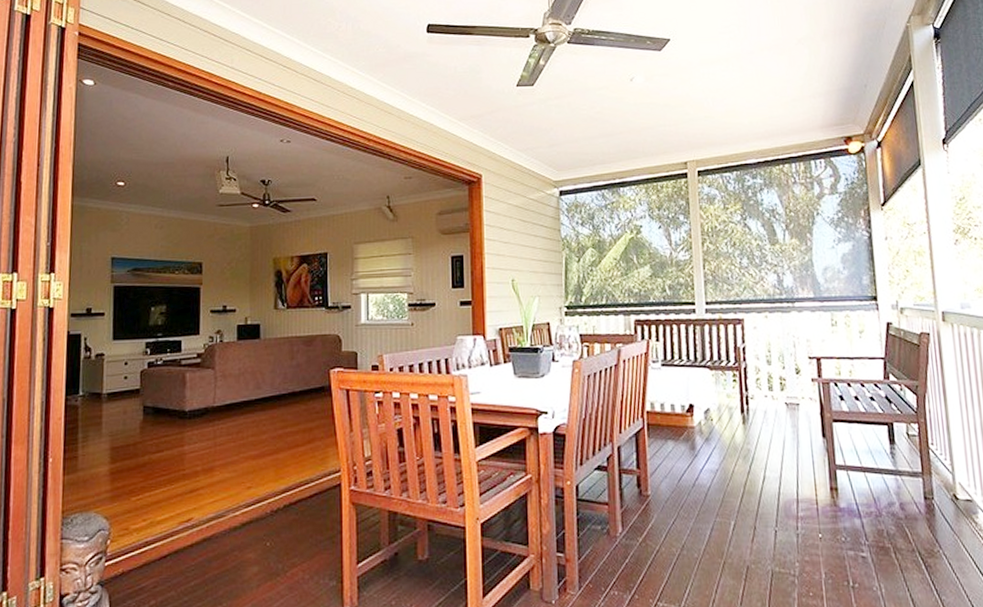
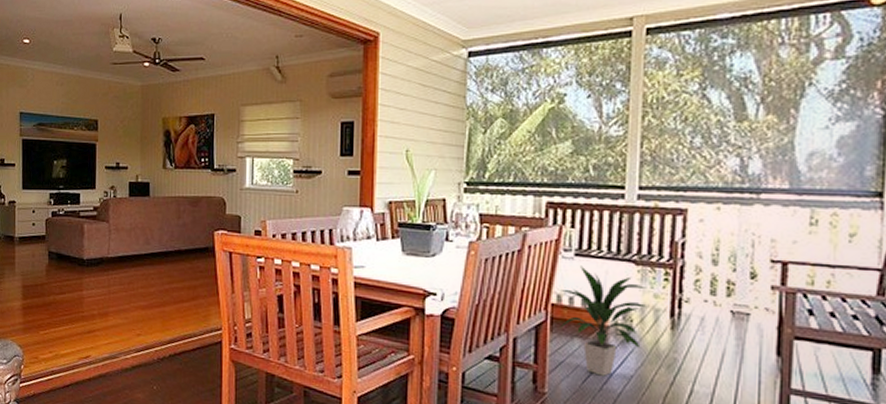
indoor plant: none [652,374,723,473] -> present [559,266,648,376]

